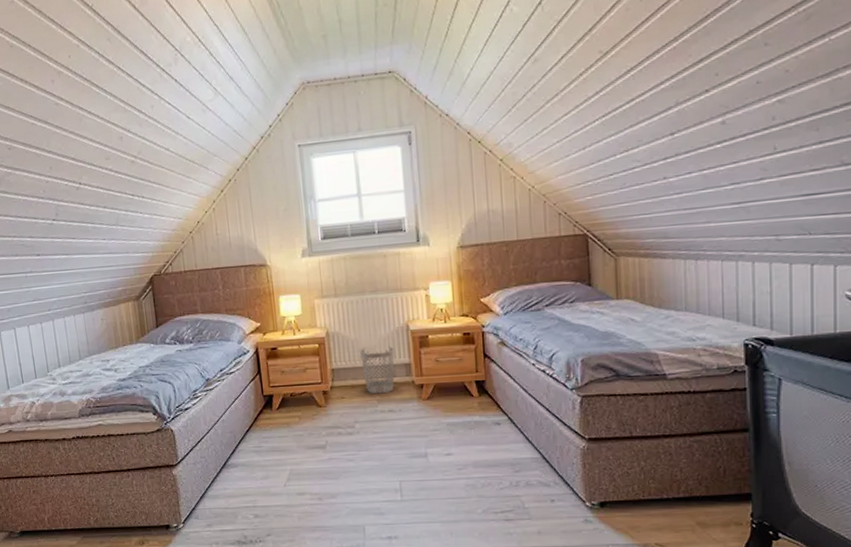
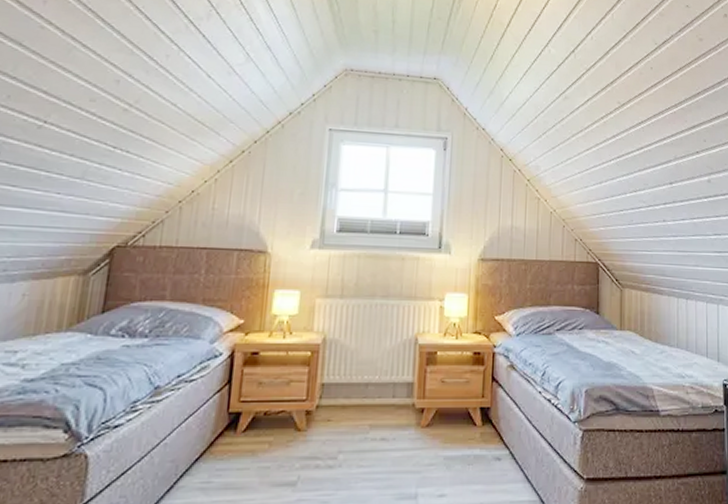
wastebasket: present [360,346,395,394] -> none [358,360,398,418]

